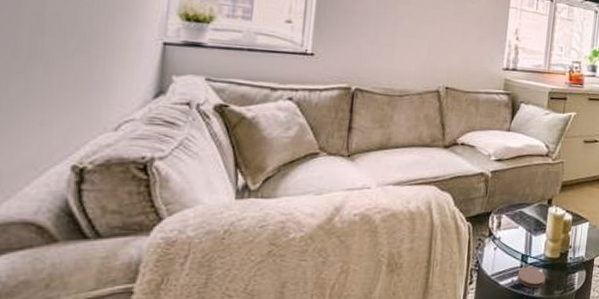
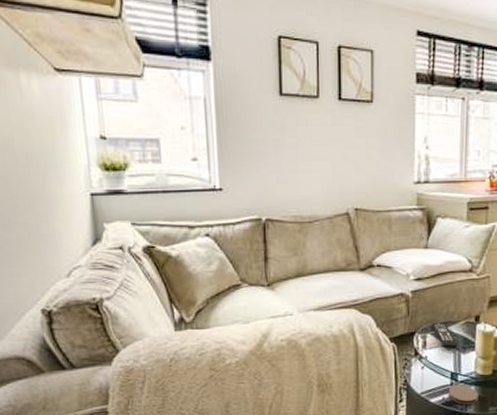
remote control: none [507,203,531,231] -> present [432,322,458,350]

